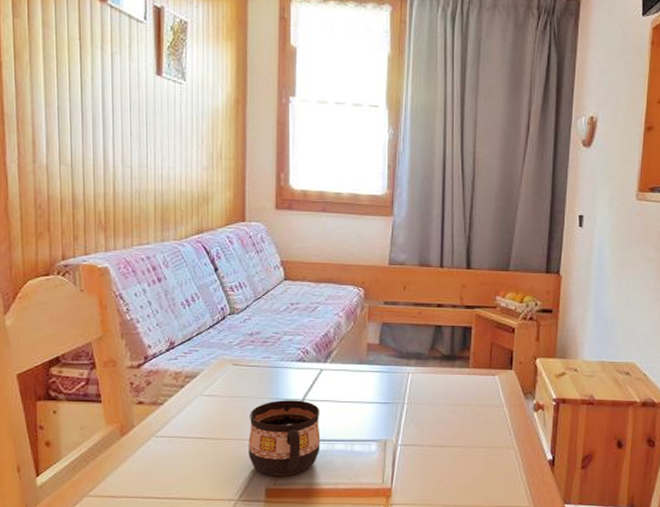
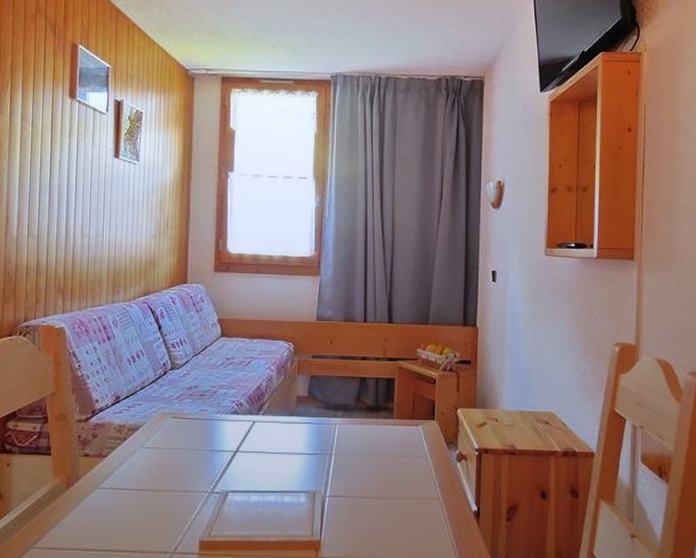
cup: present [249,400,321,476] -> none [184,452,253,528]

